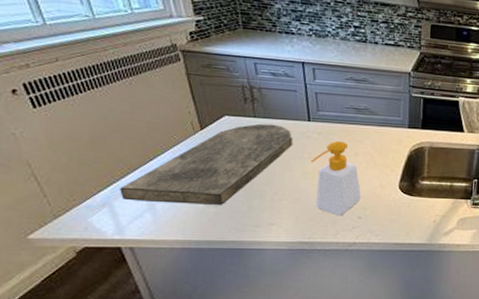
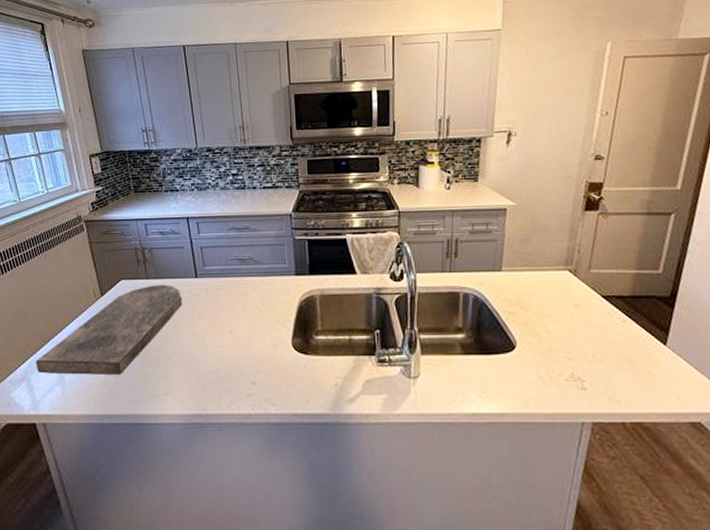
soap bottle: present [310,141,361,216] -> none [200,297,253,382]

